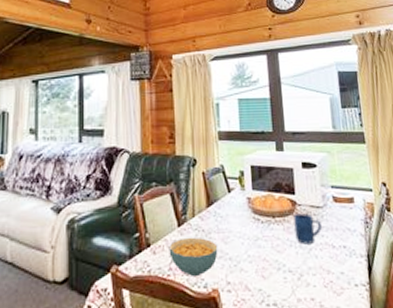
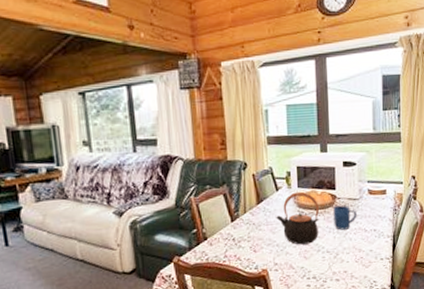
cereal bowl: present [169,237,218,276] -> none [224,229,267,261]
teapot: none [228,194,278,260] -> present [276,191,319,245]

